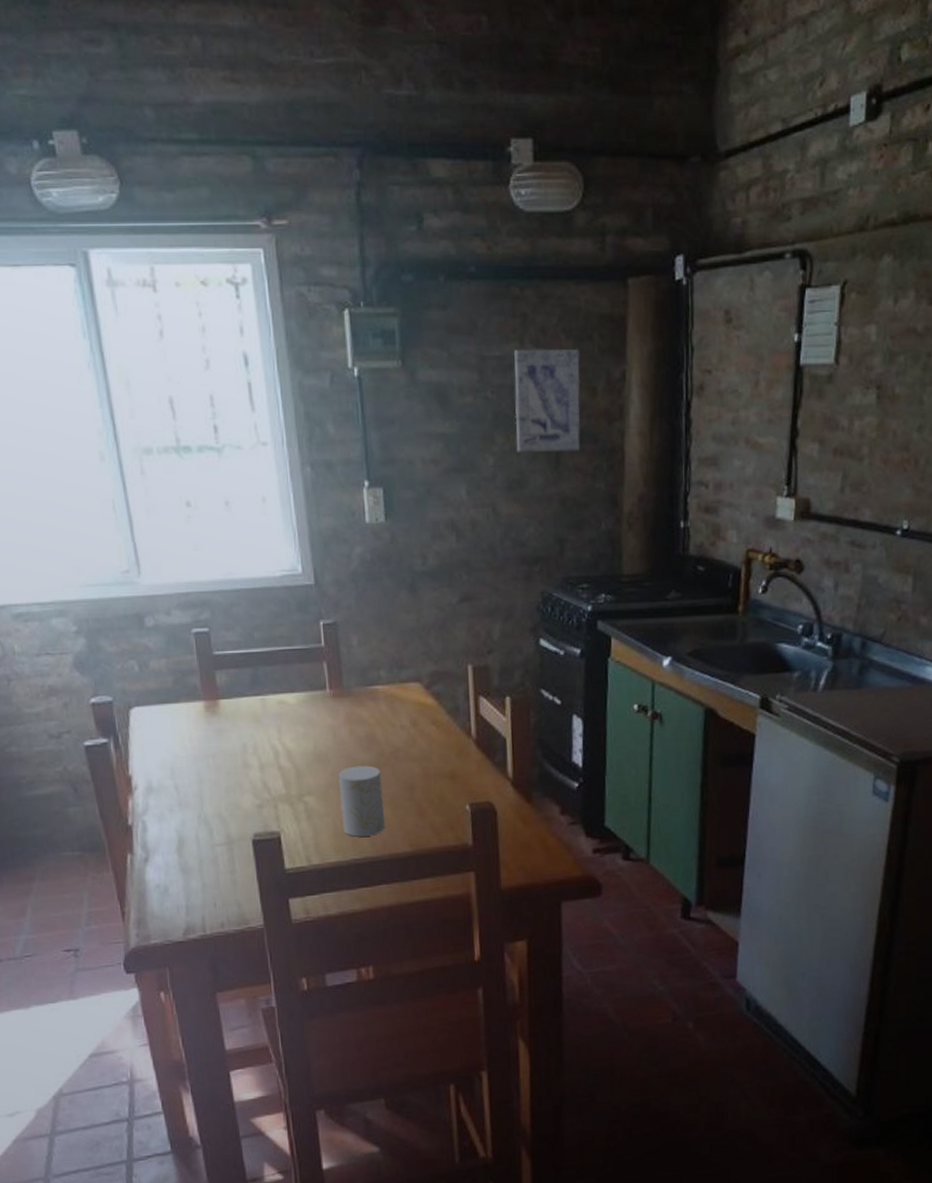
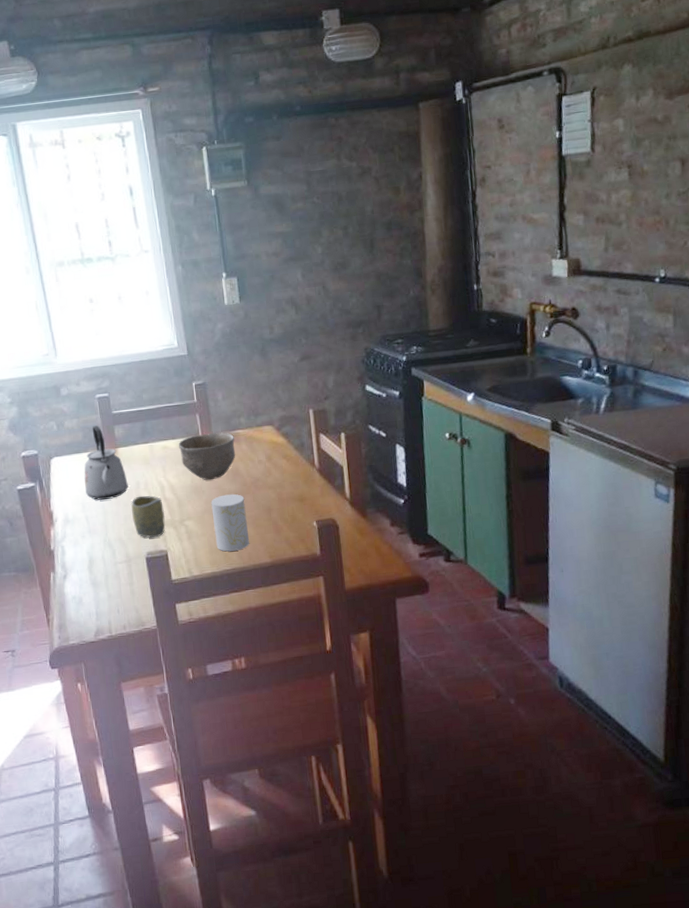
kettle: none [173,669,232,765] -> present [83,425,129,500]
cup: none [235,762,279,816] -> present [131,495,166,538]
bowl: none [298,687,372,747] -> present [178,432,236,481]
wall art: present [513,348,581,452] -> none [332,159,389,242]

